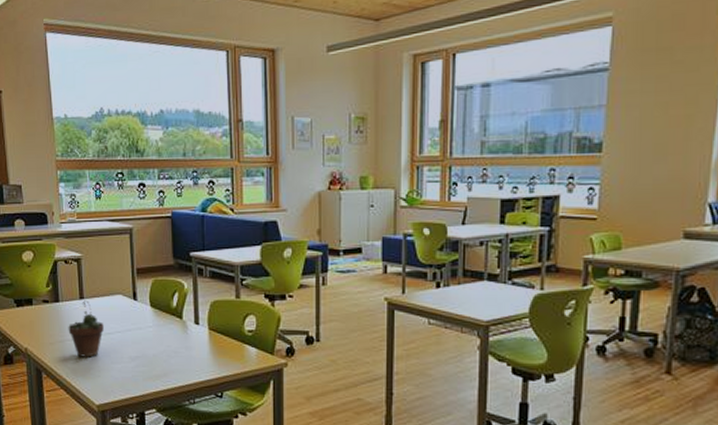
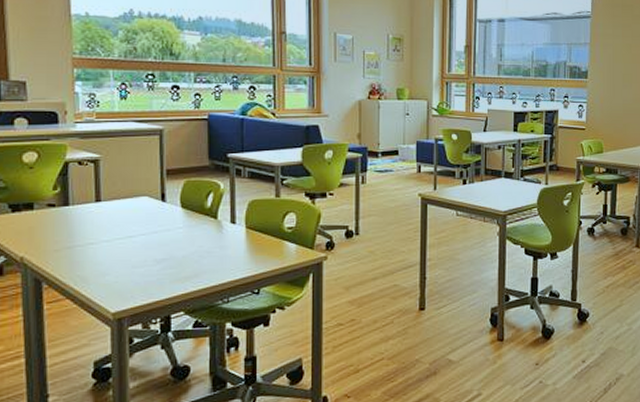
succulent plant: present [68,300,104,357] -> none [79,203,124,263]

